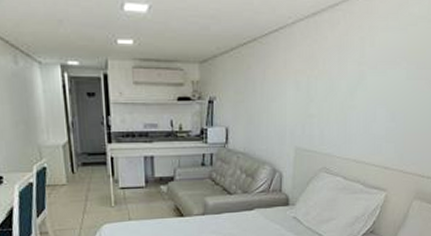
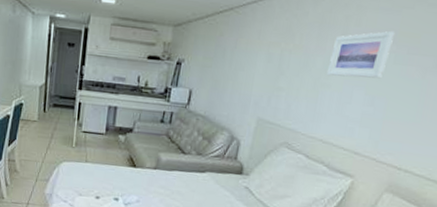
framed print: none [351,49,405,98] -> present [326,31,396,79]

